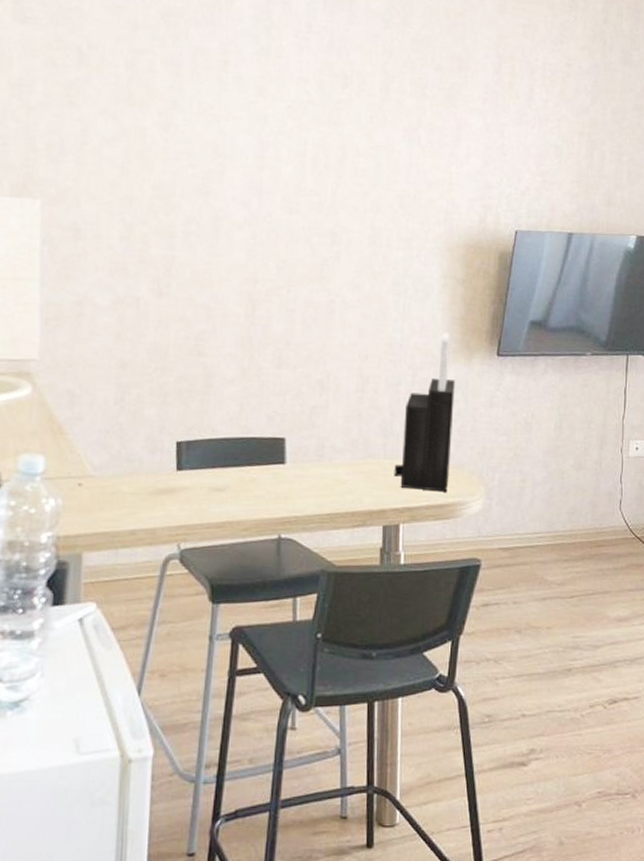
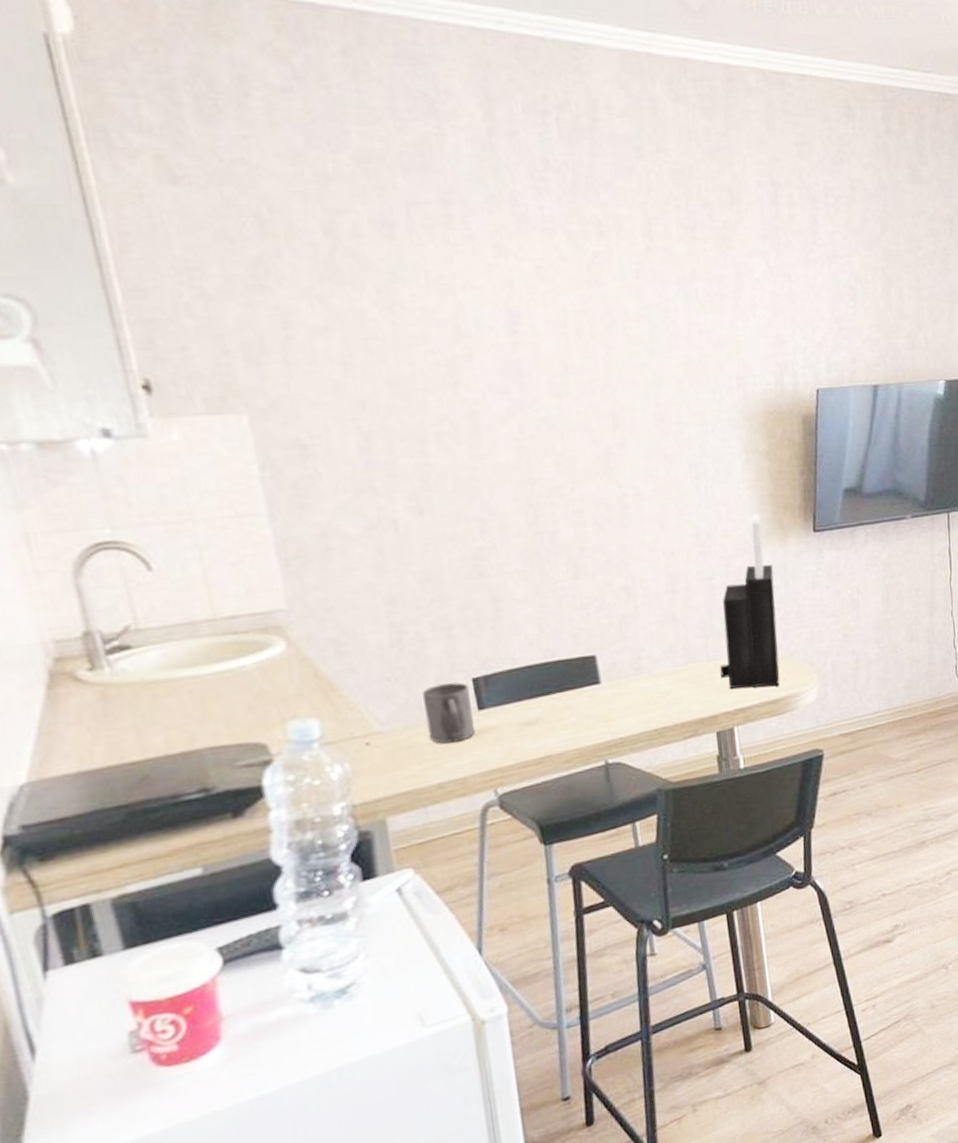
mug: none [131,442,172,496] -> present [422,682,476,744]

